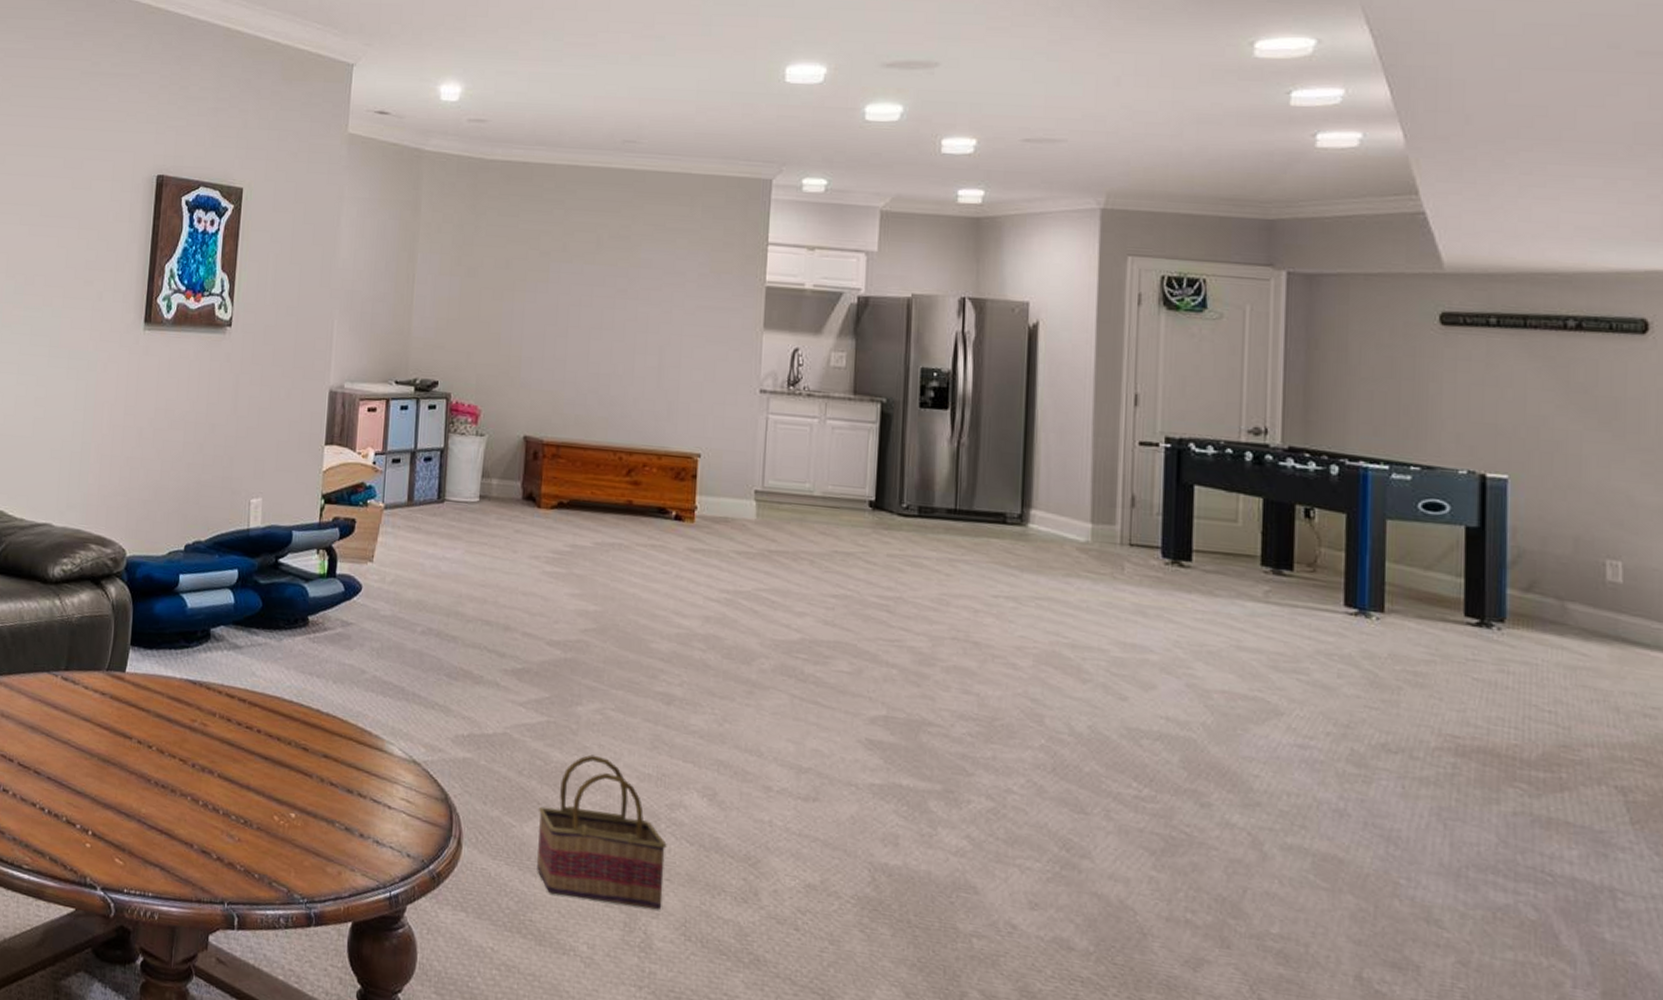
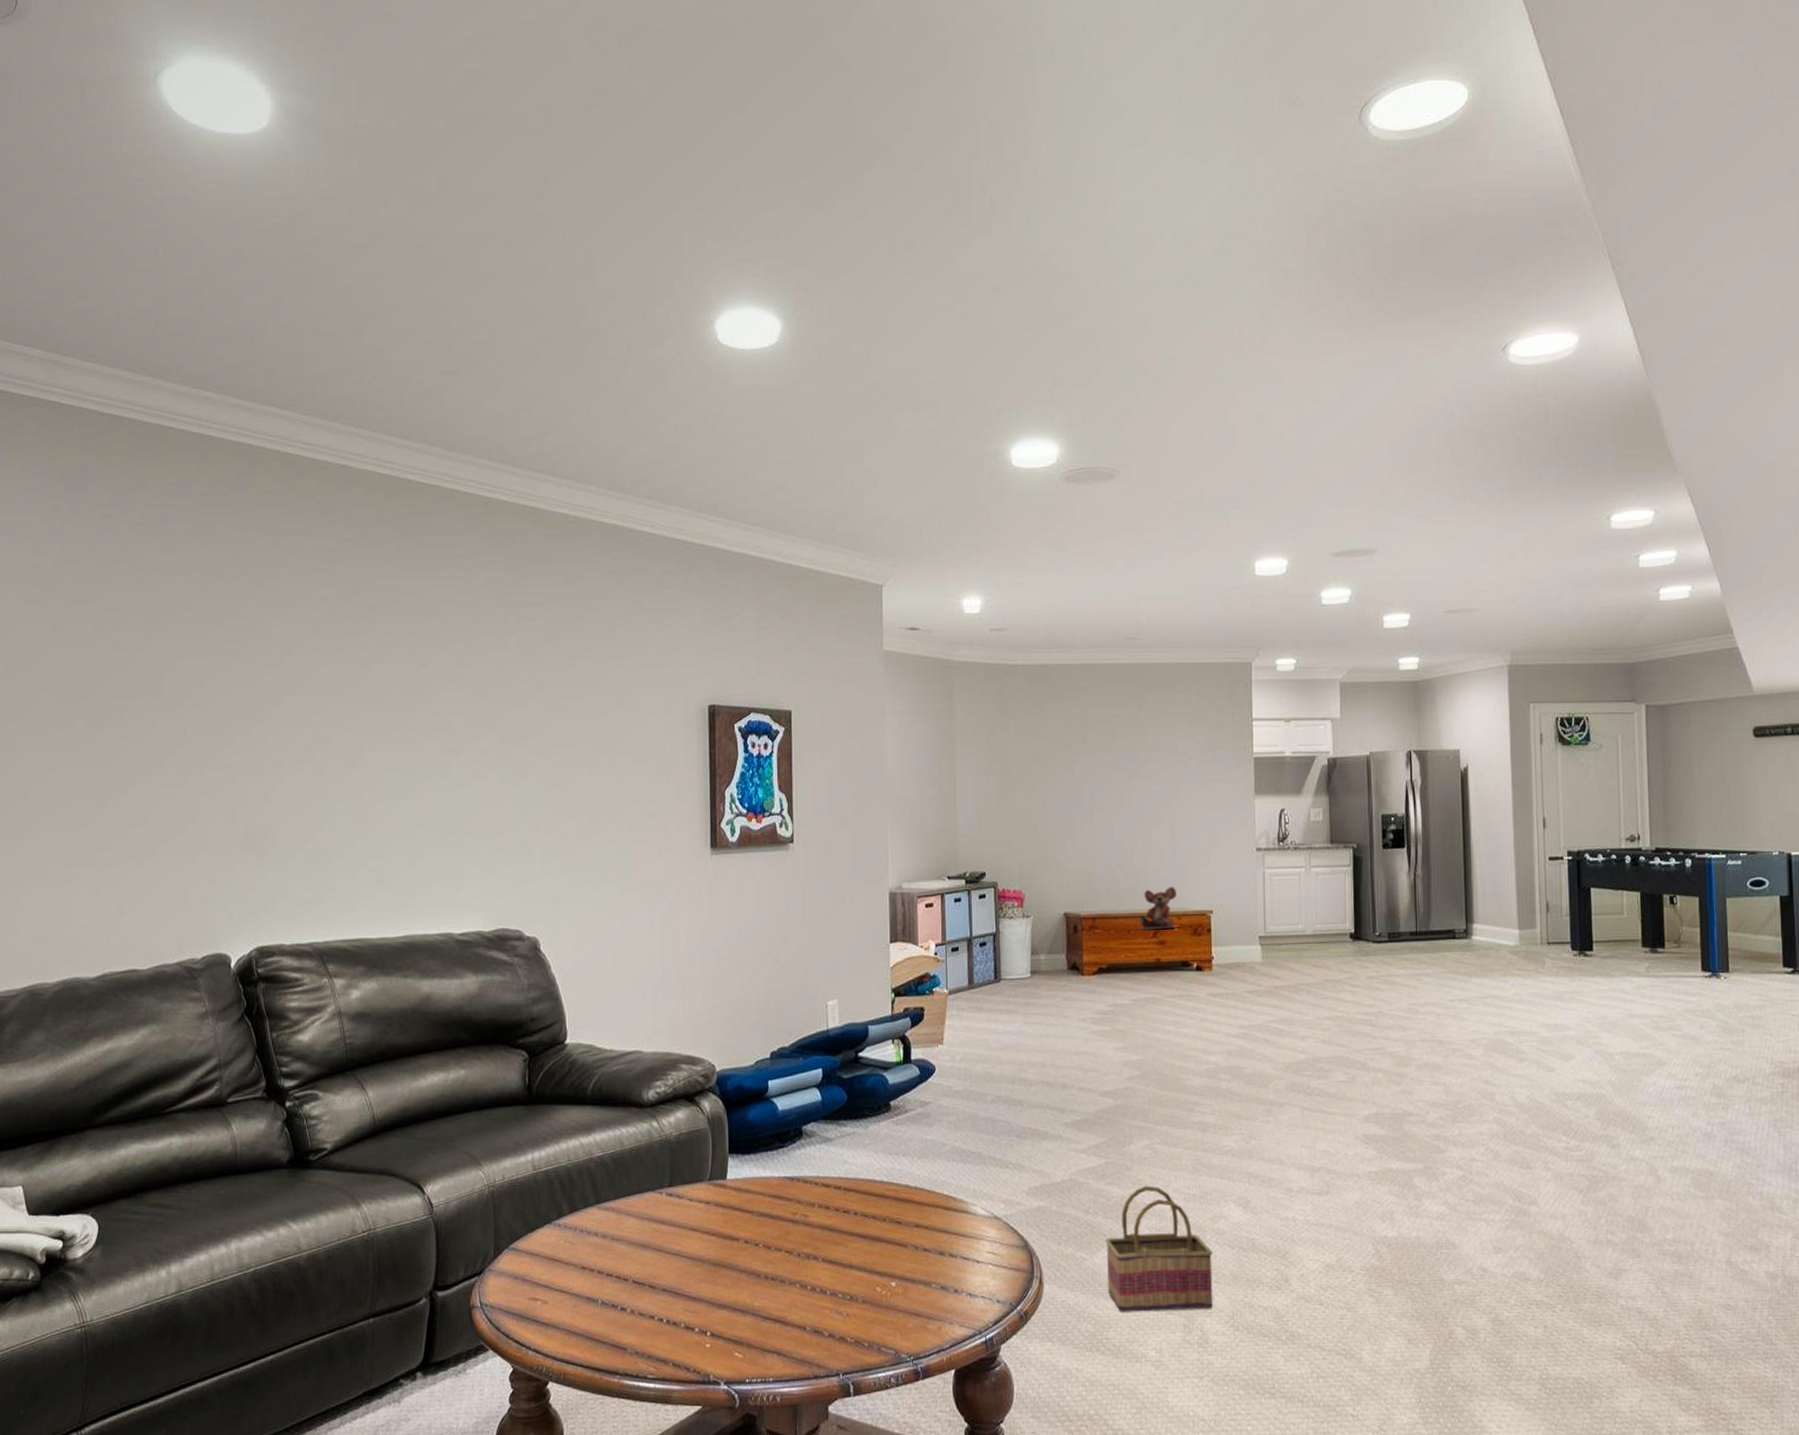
stuffed animal: none [609,421,663,468] -> present [1138,886,1183,929]

